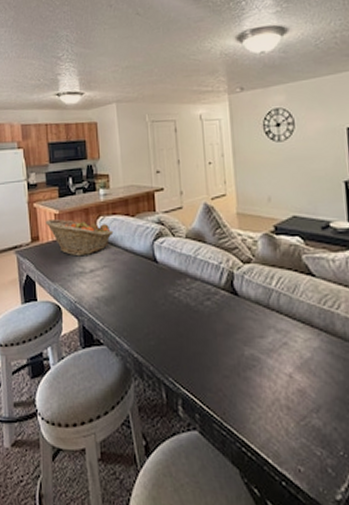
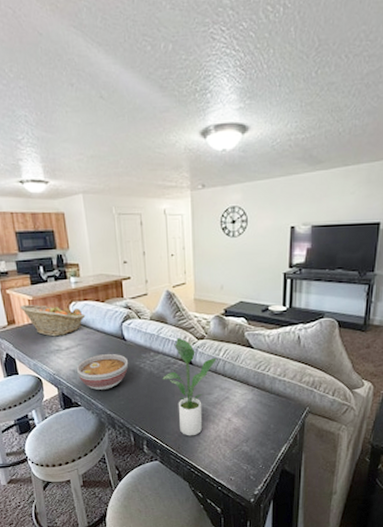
bowl: none [100,279,161,324] -> present [76,354,129,390]
potted plant: none [201,261,269,397] -> present [162,338,217,436]

